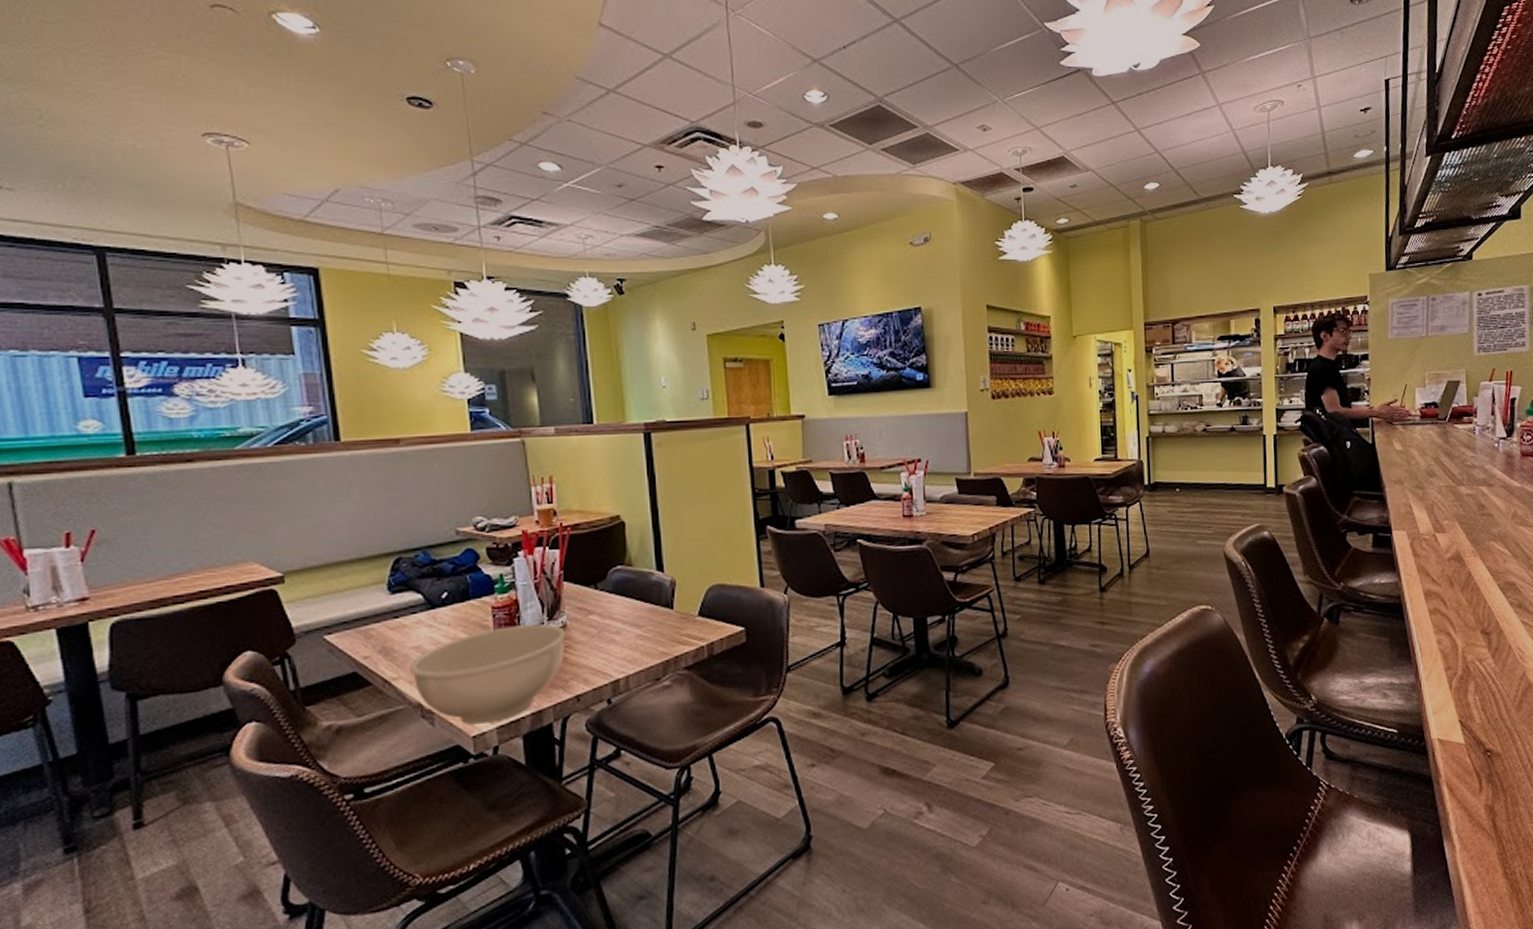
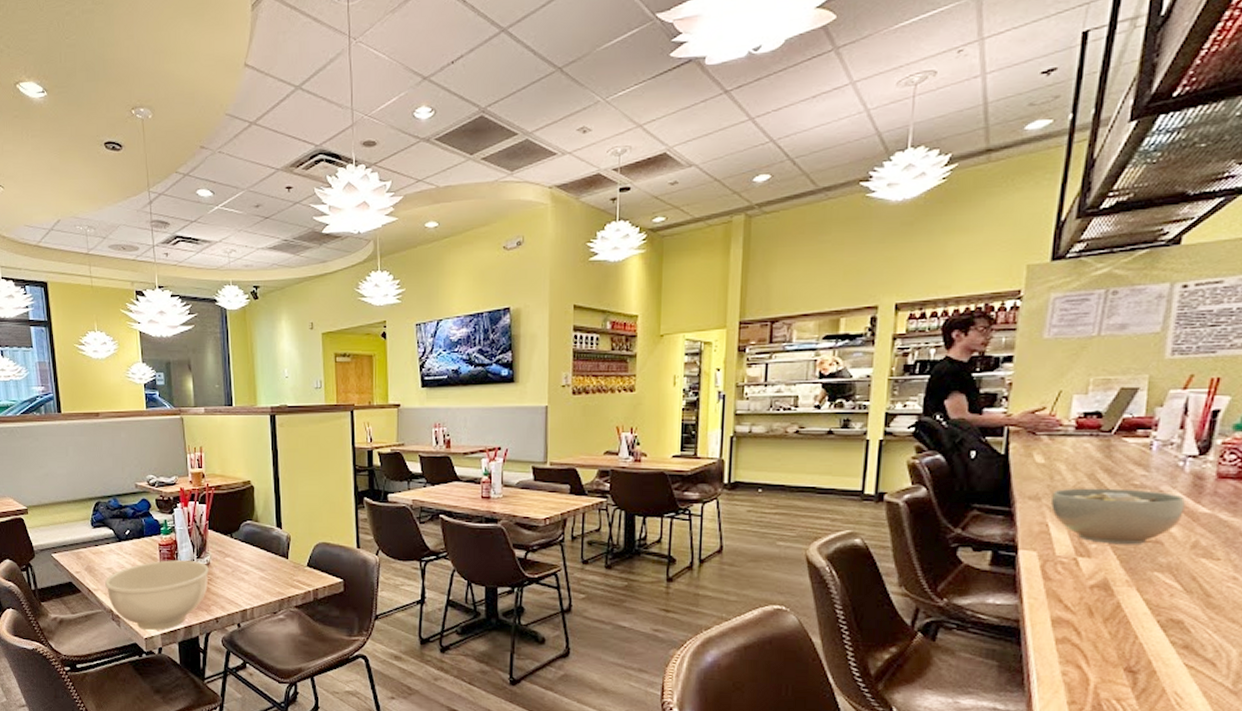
soup bowl: none [1411,469,1504,519] -> present [1051,488,1185,544]

